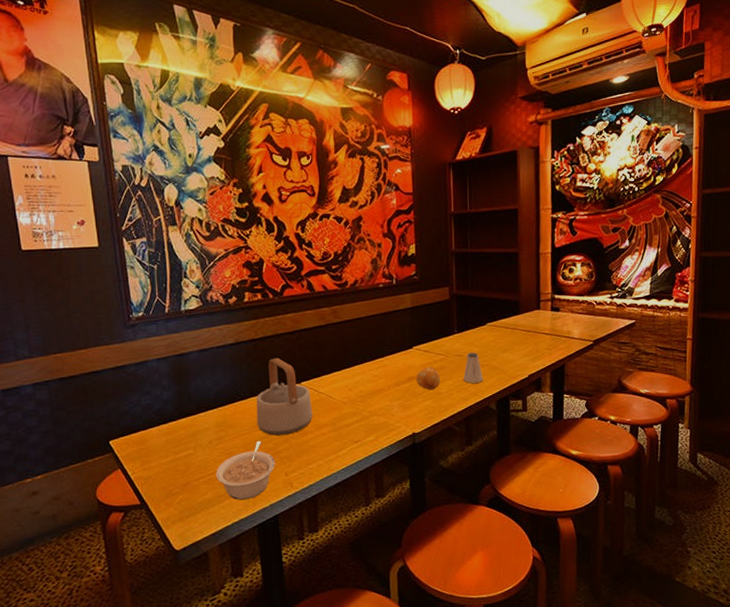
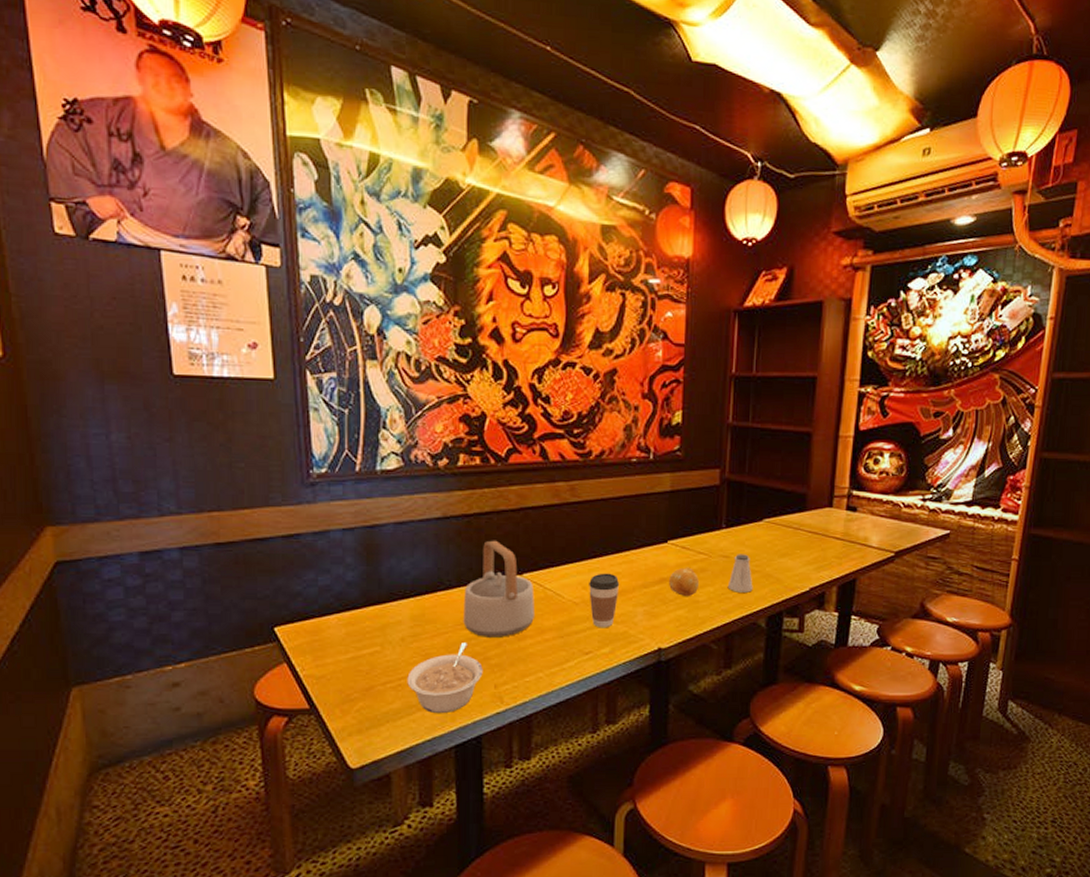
coffee cup: none [353,376,378,421] -> present [589,573,620,628]

